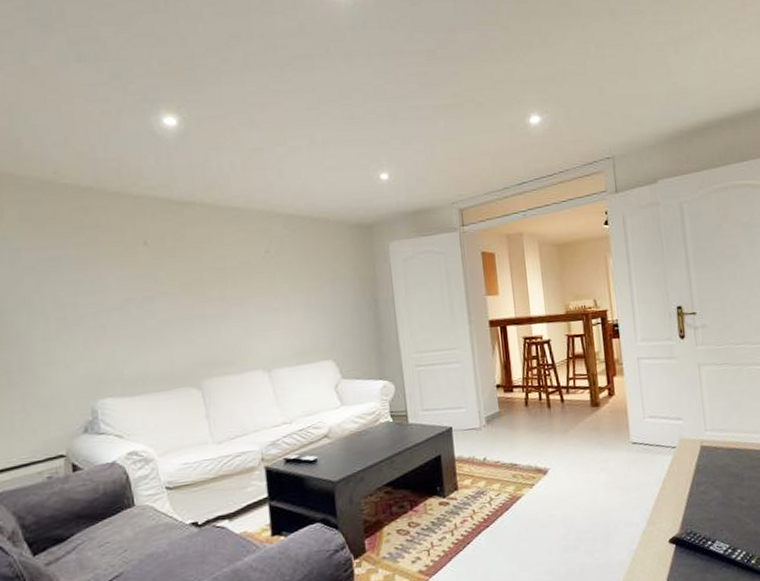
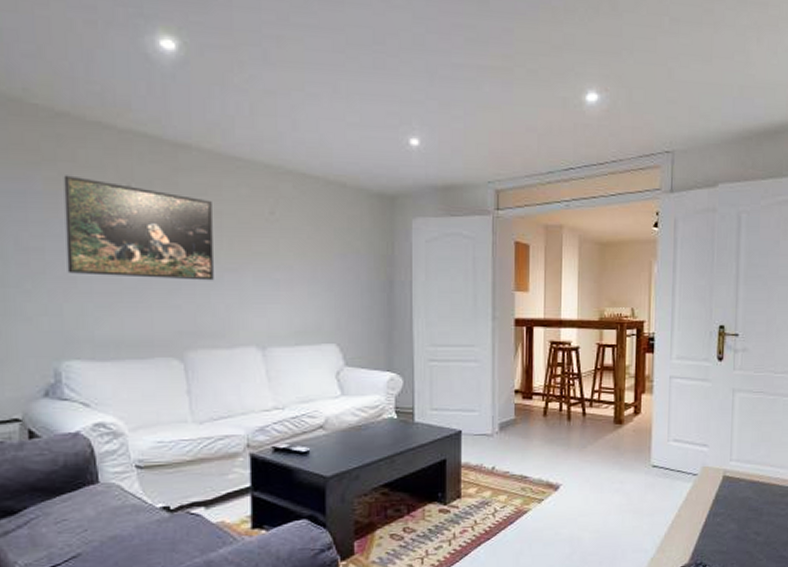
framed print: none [91,239,222,323] -> present [63,175,214,281]

